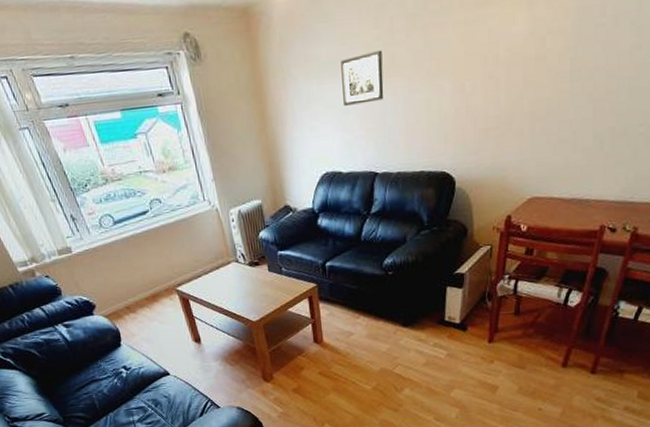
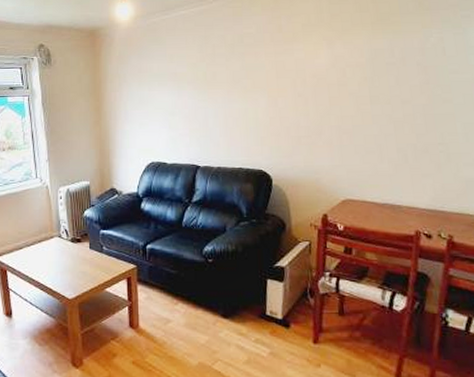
wall art: present [341,49,384,107] -> none [170,68,206,110]

